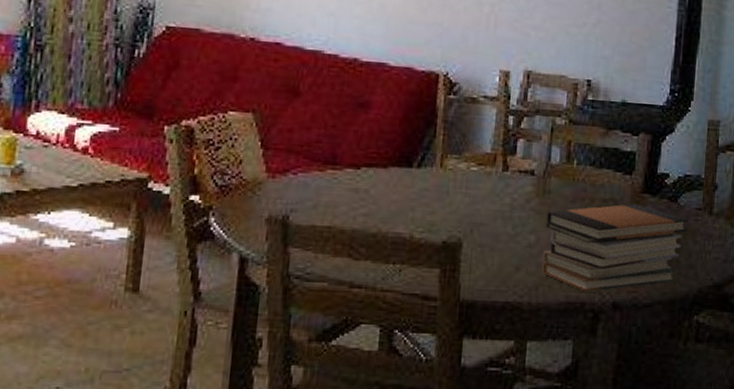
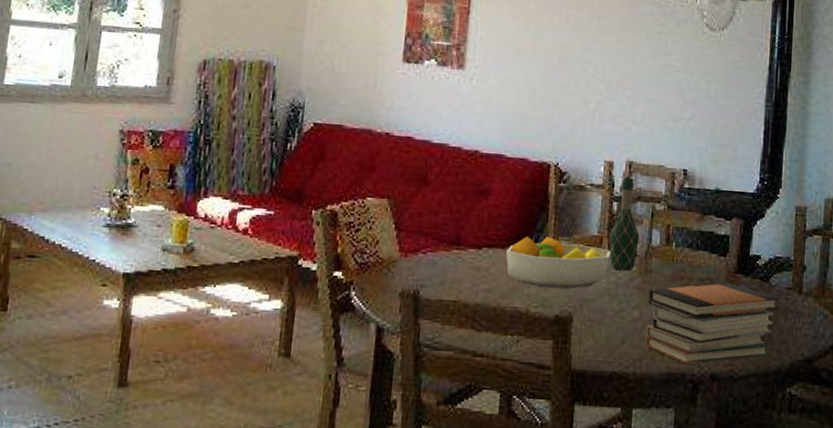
fruit bowl: none [388,153,506,212] -> present [506,236,611,289]
wine bottle: none [504,88,538,192] -> present [609,177,640,271]

